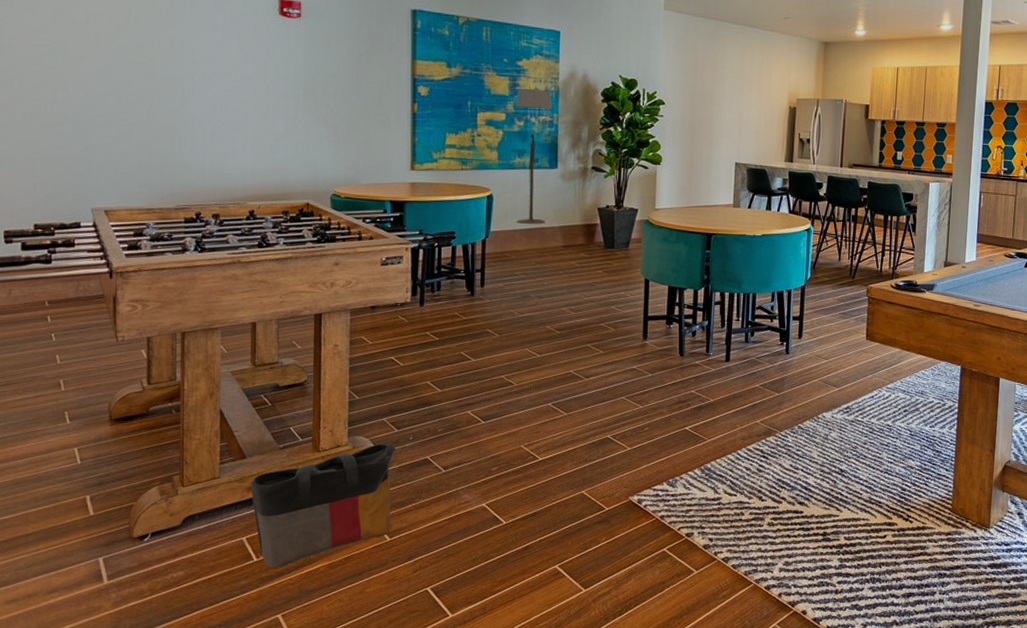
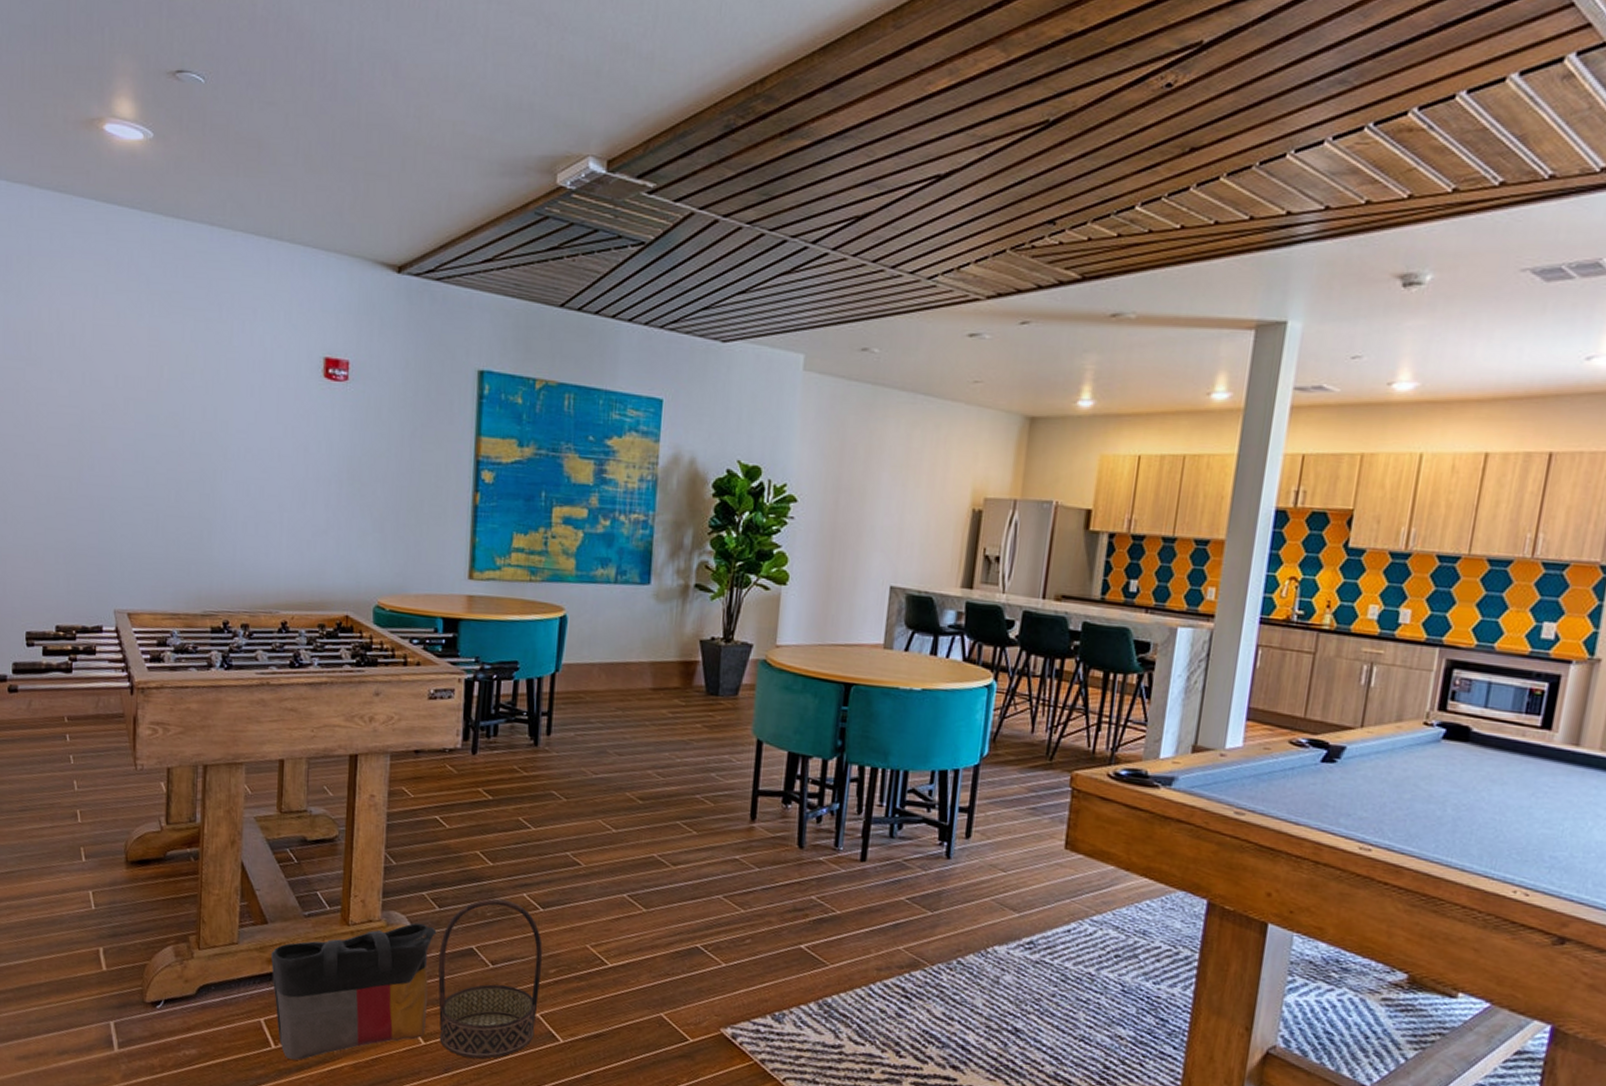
basket: none [398,417,486,545] -> present [438,898,543,1059]
floor lamp: present [514,87,553,224] -> none [594,474,648,658]

